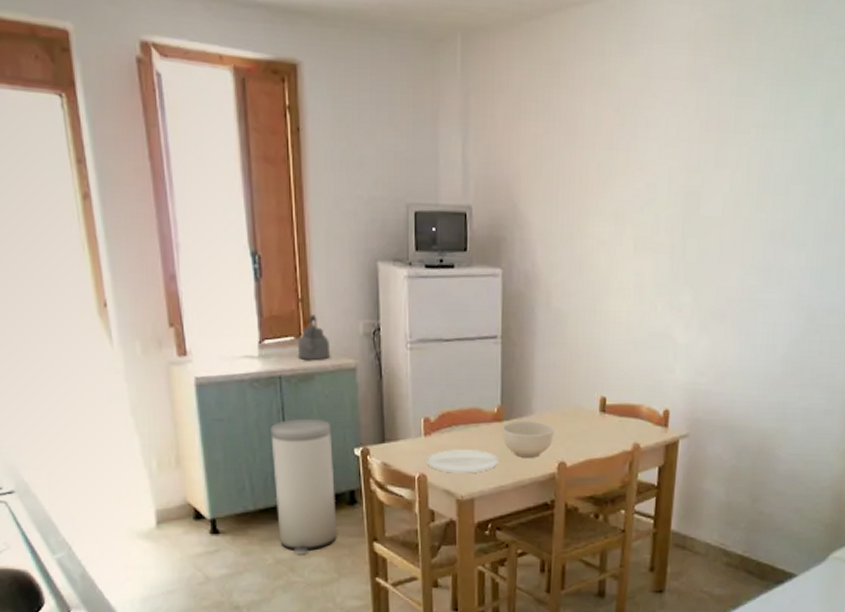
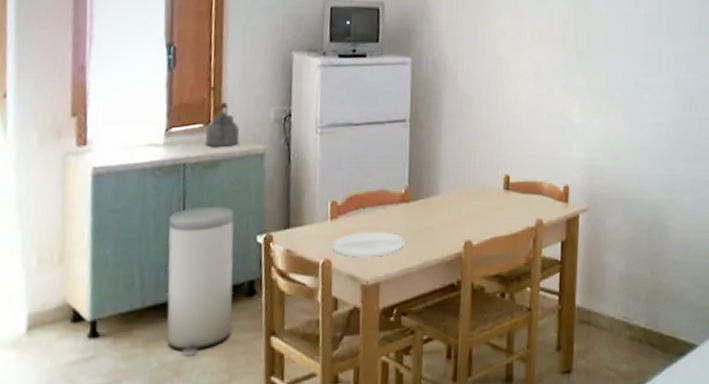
bowl: present [502,420,554,458] -> none [409,201,460,238]

